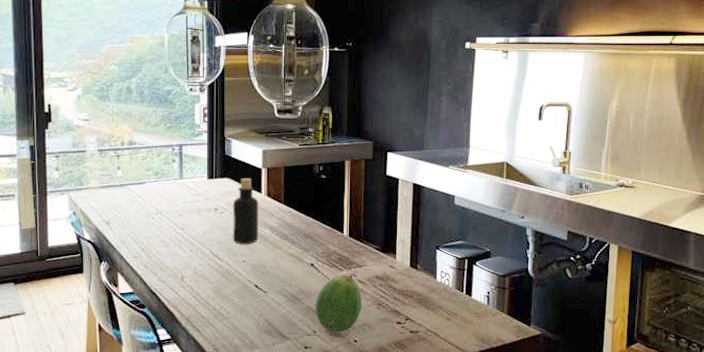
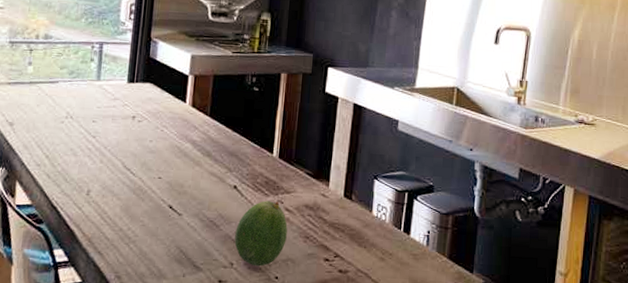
bottle: present [233,178,259,244] -> none [149,84,182,159]

